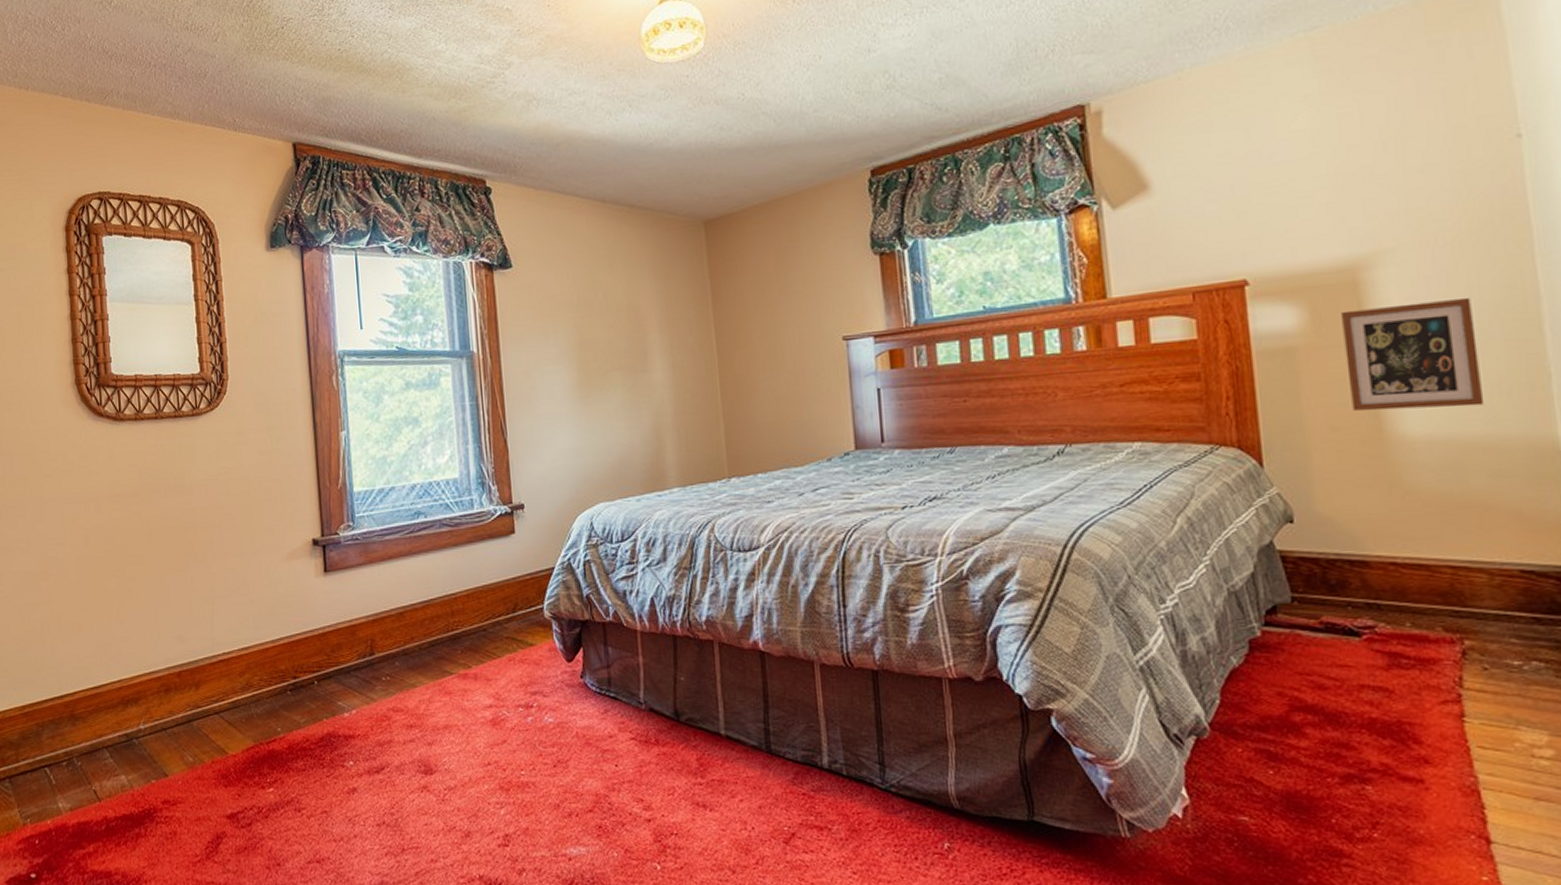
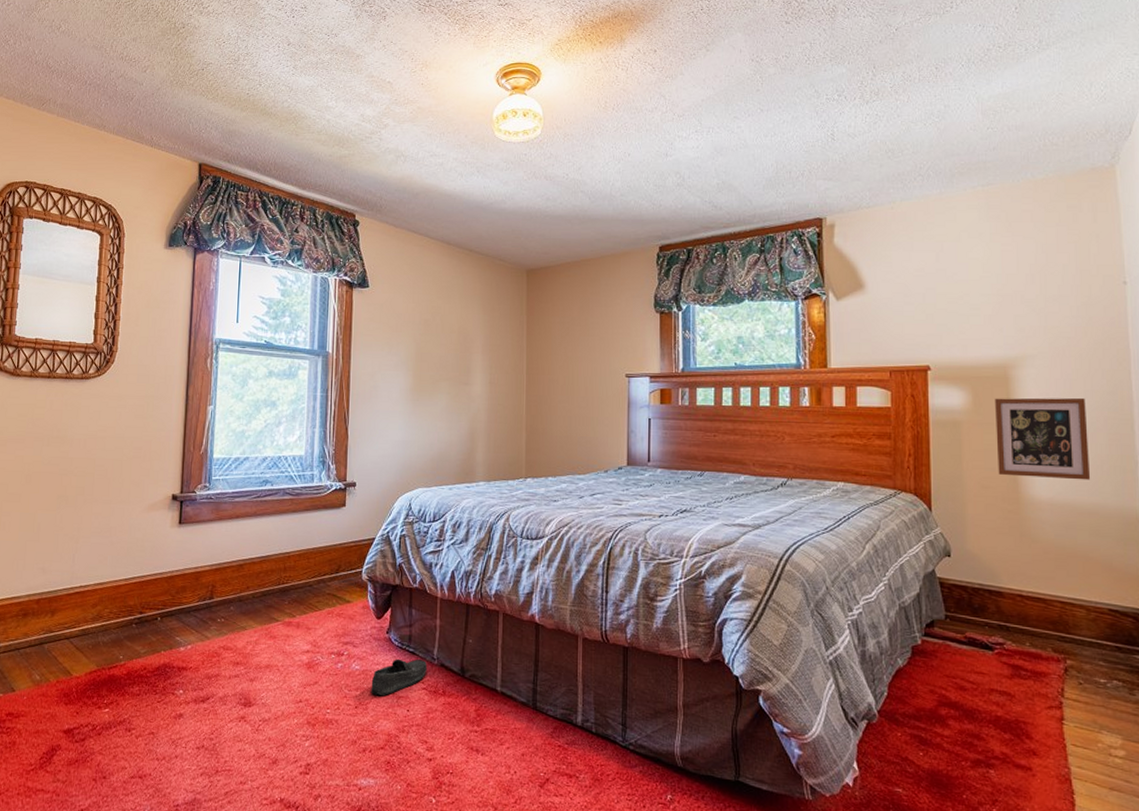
shoe: none [568,704,634,751] -> present [370,658,427,696]

